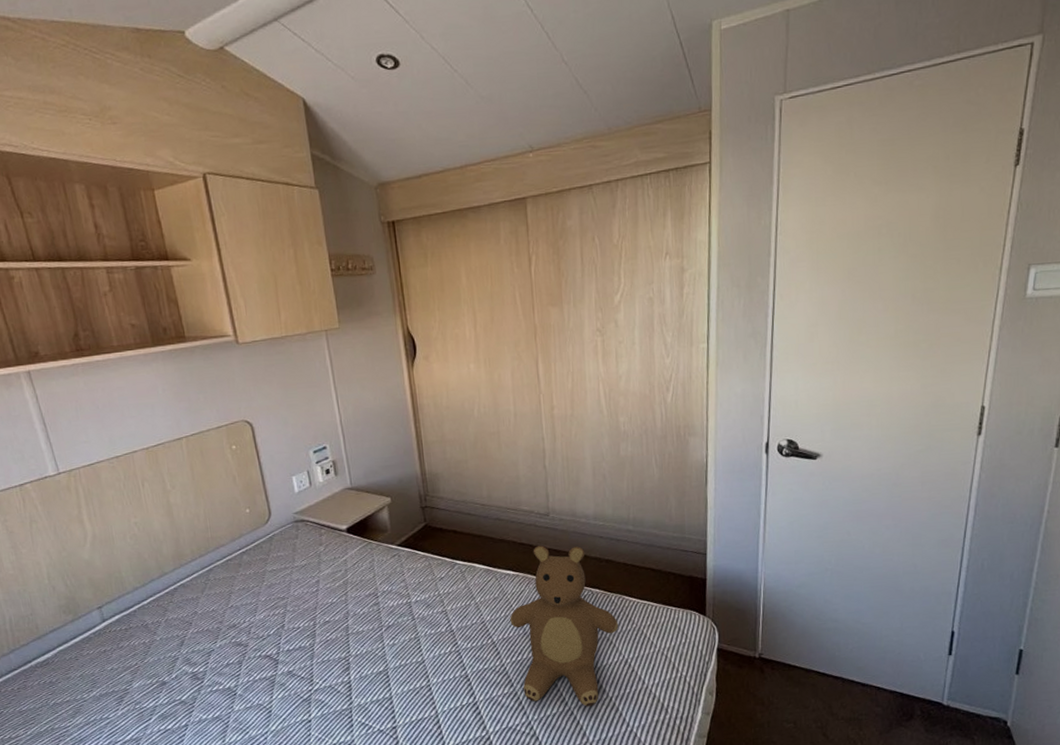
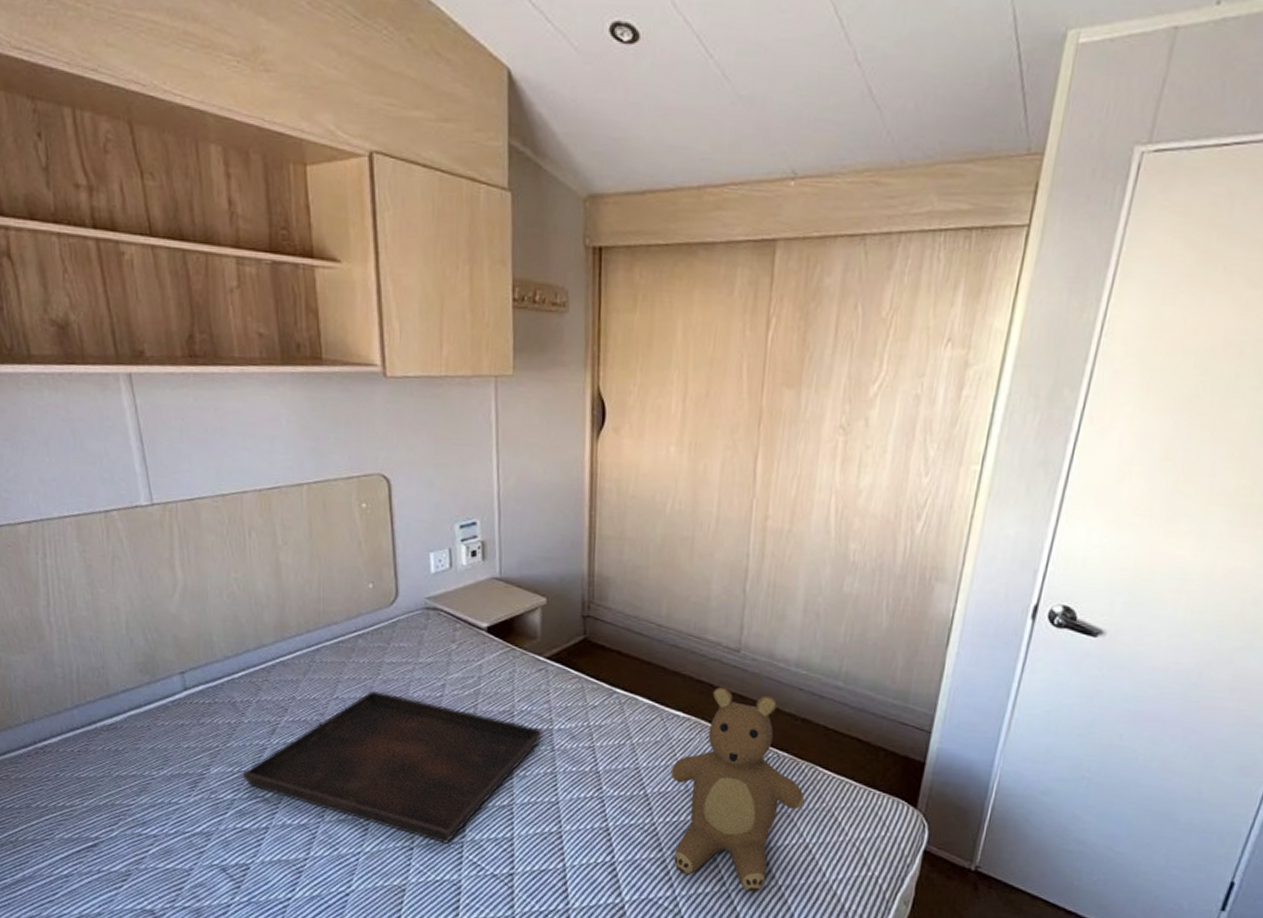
serving tray: none [160,595,404,712] -> present [242,690,543,844]

